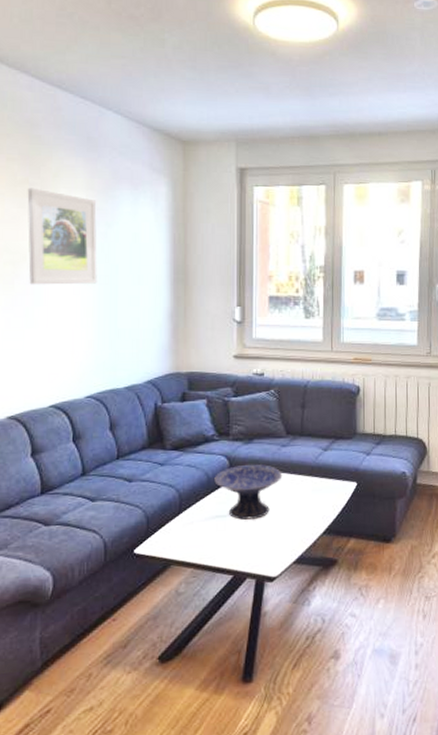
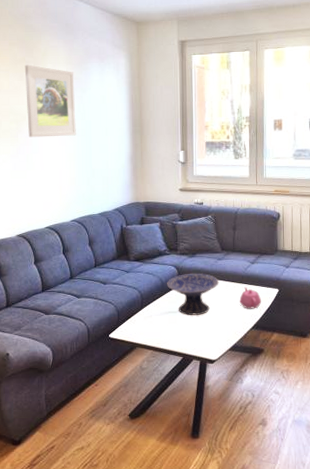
teapot: none [308,480,336,509] -> present [239,286,262,309]

